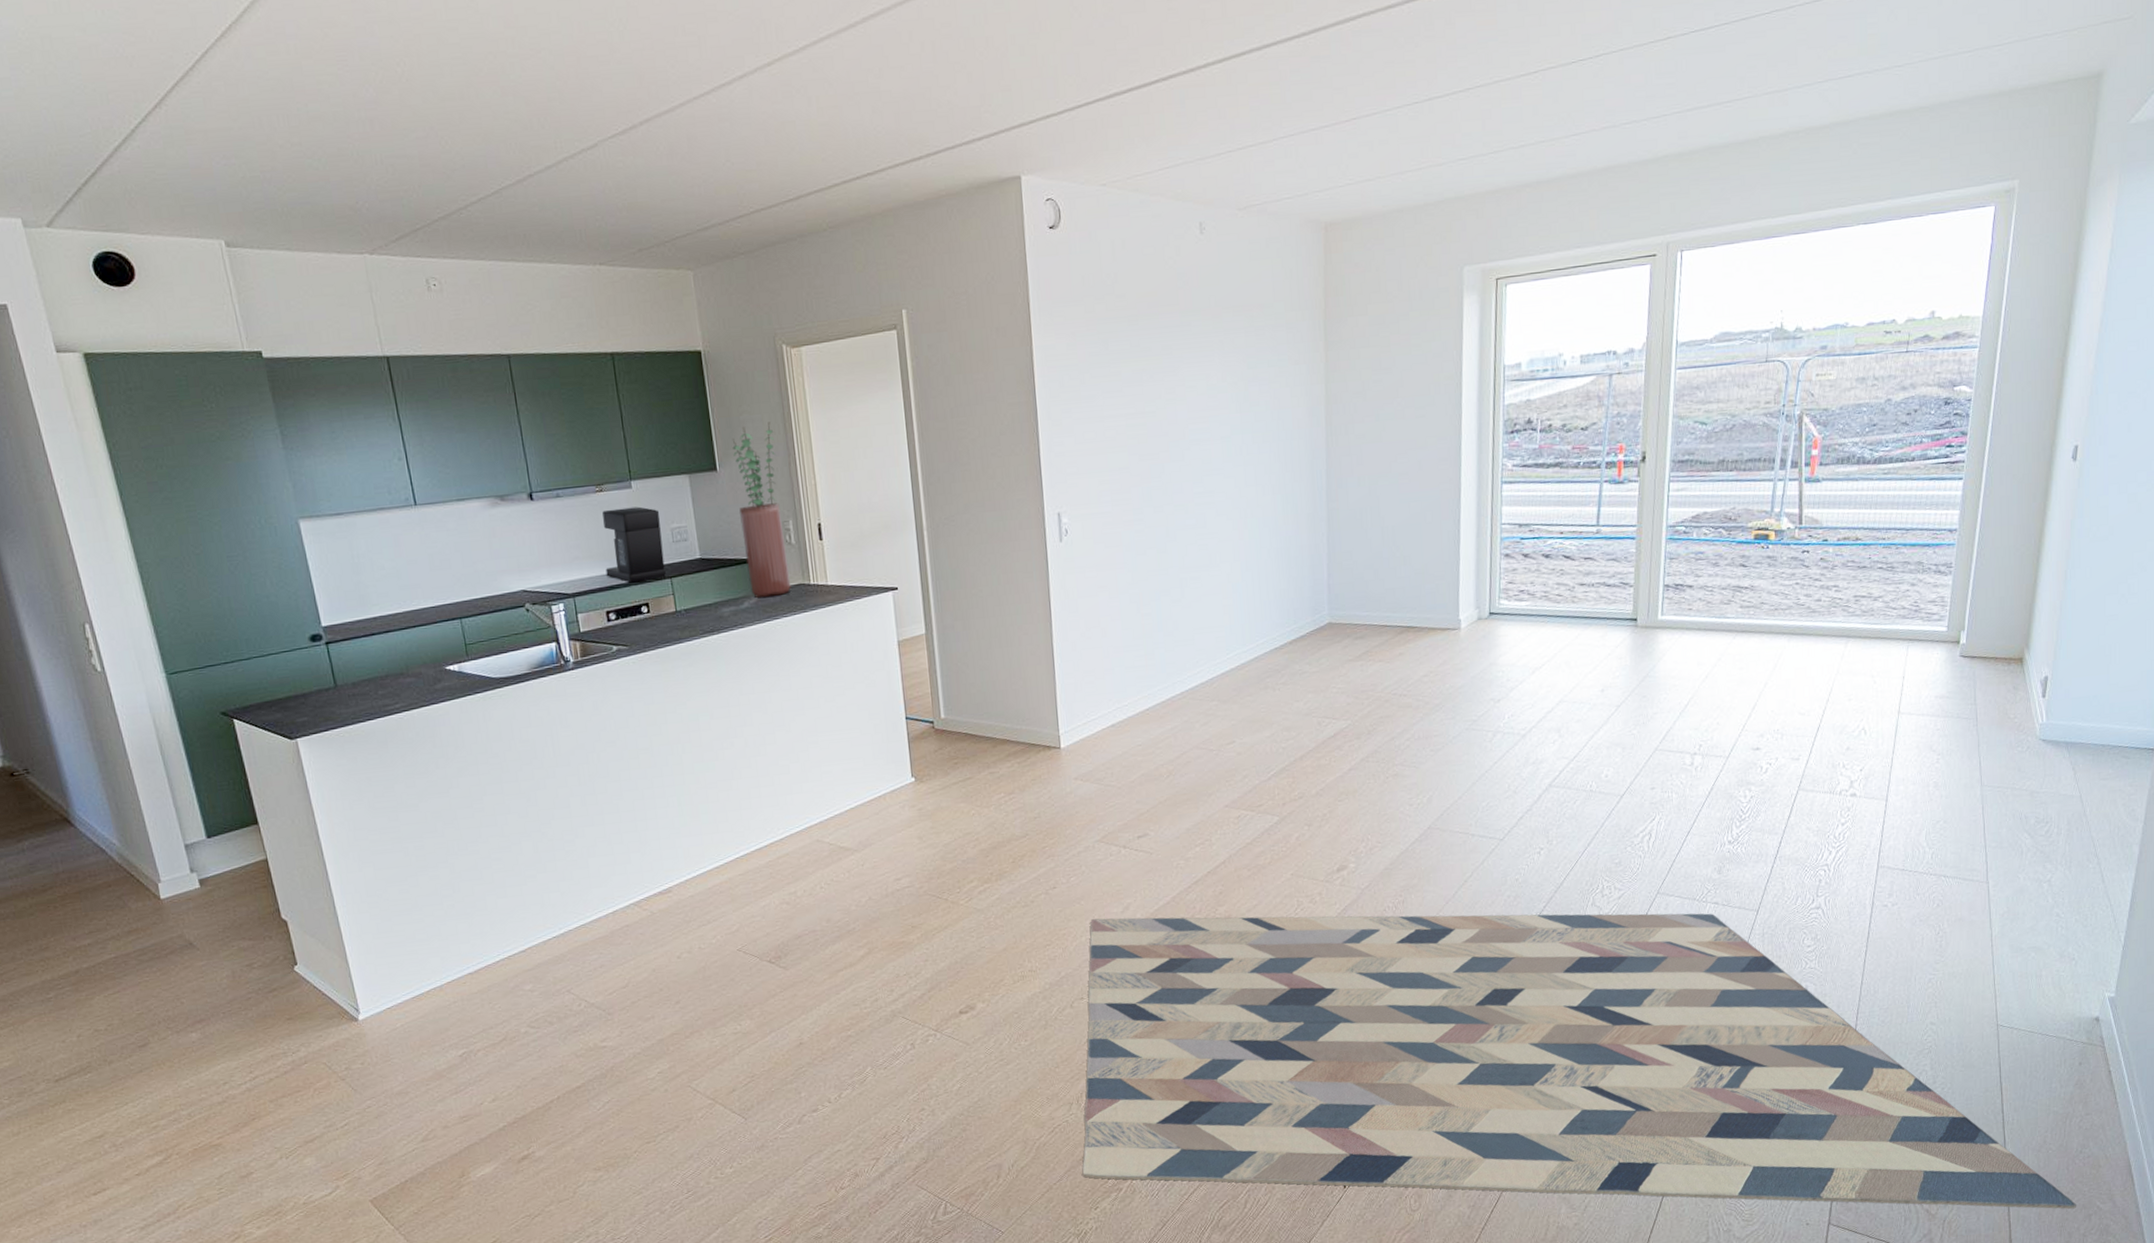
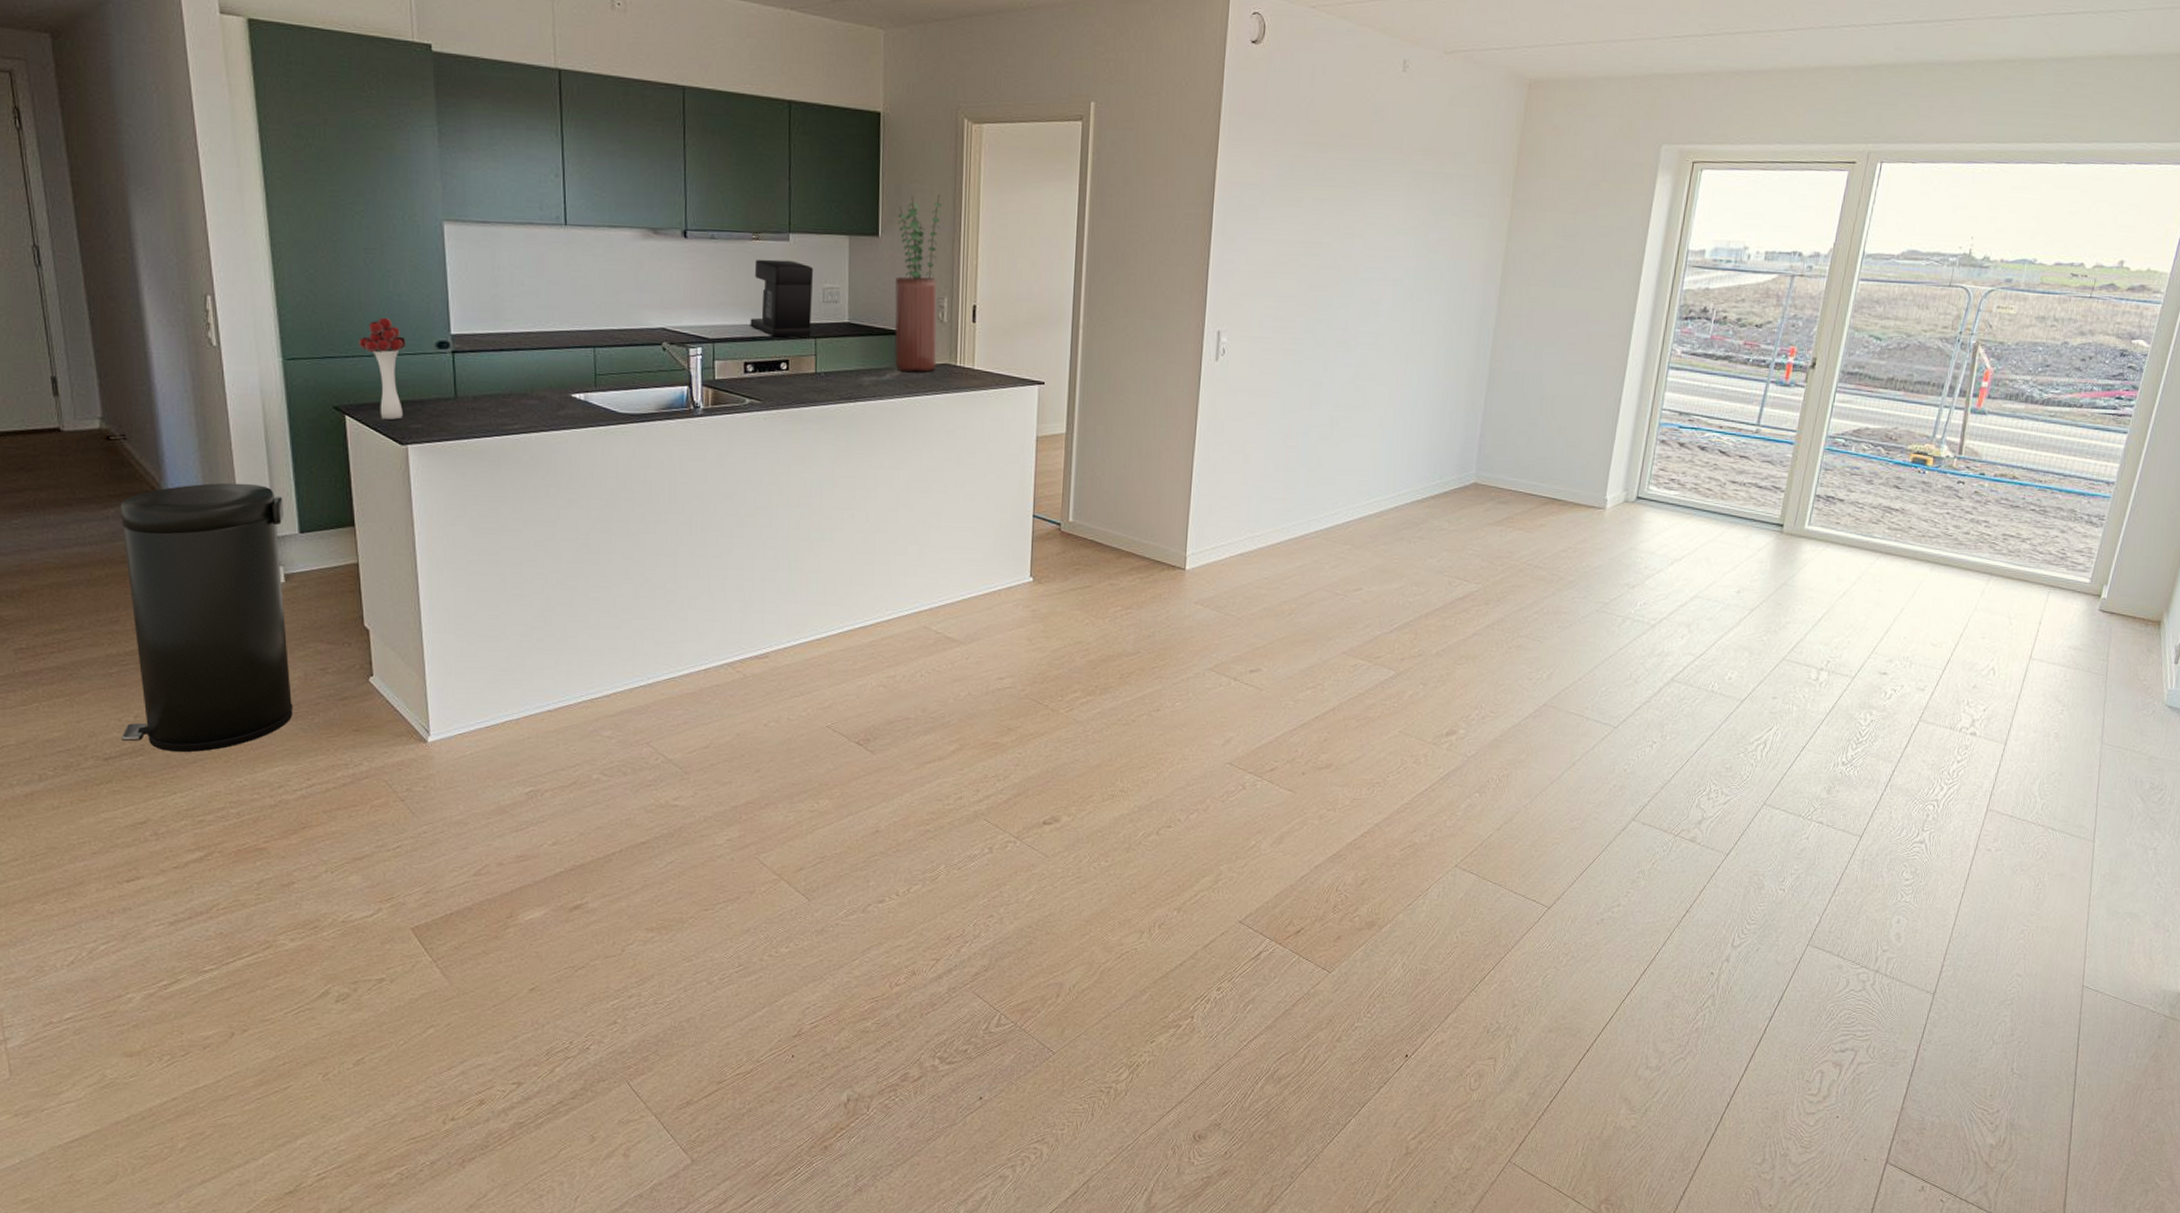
pedal bin: none [33,798,227,1065] -> present [120,482,293,752]
flower bouquet: none [235,619,288,719] -> present [358,317,406,421]
rug: present [1082,913,2077,1209] -> none [1143,748,2136,1182]

